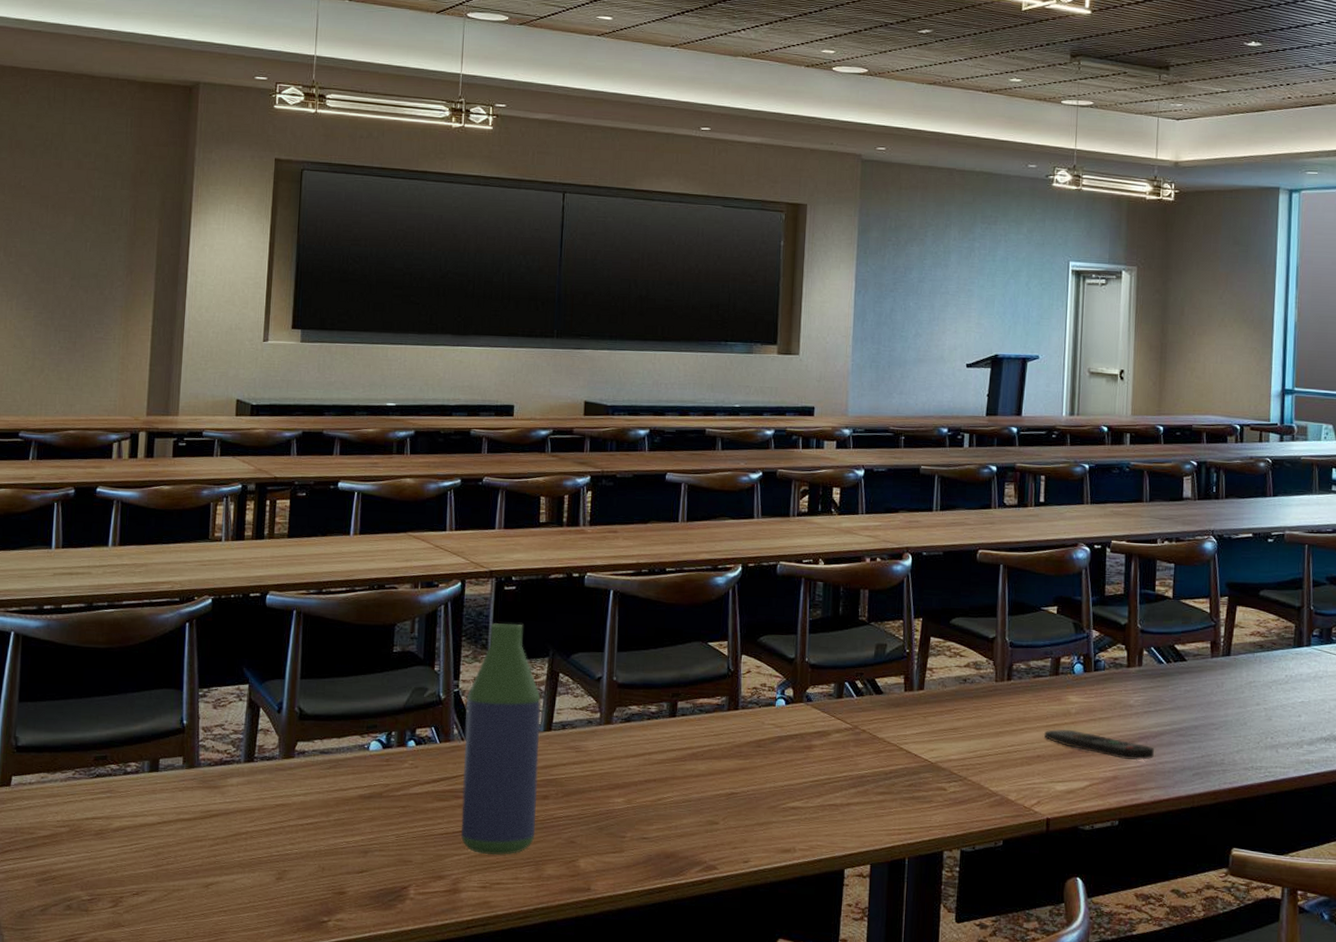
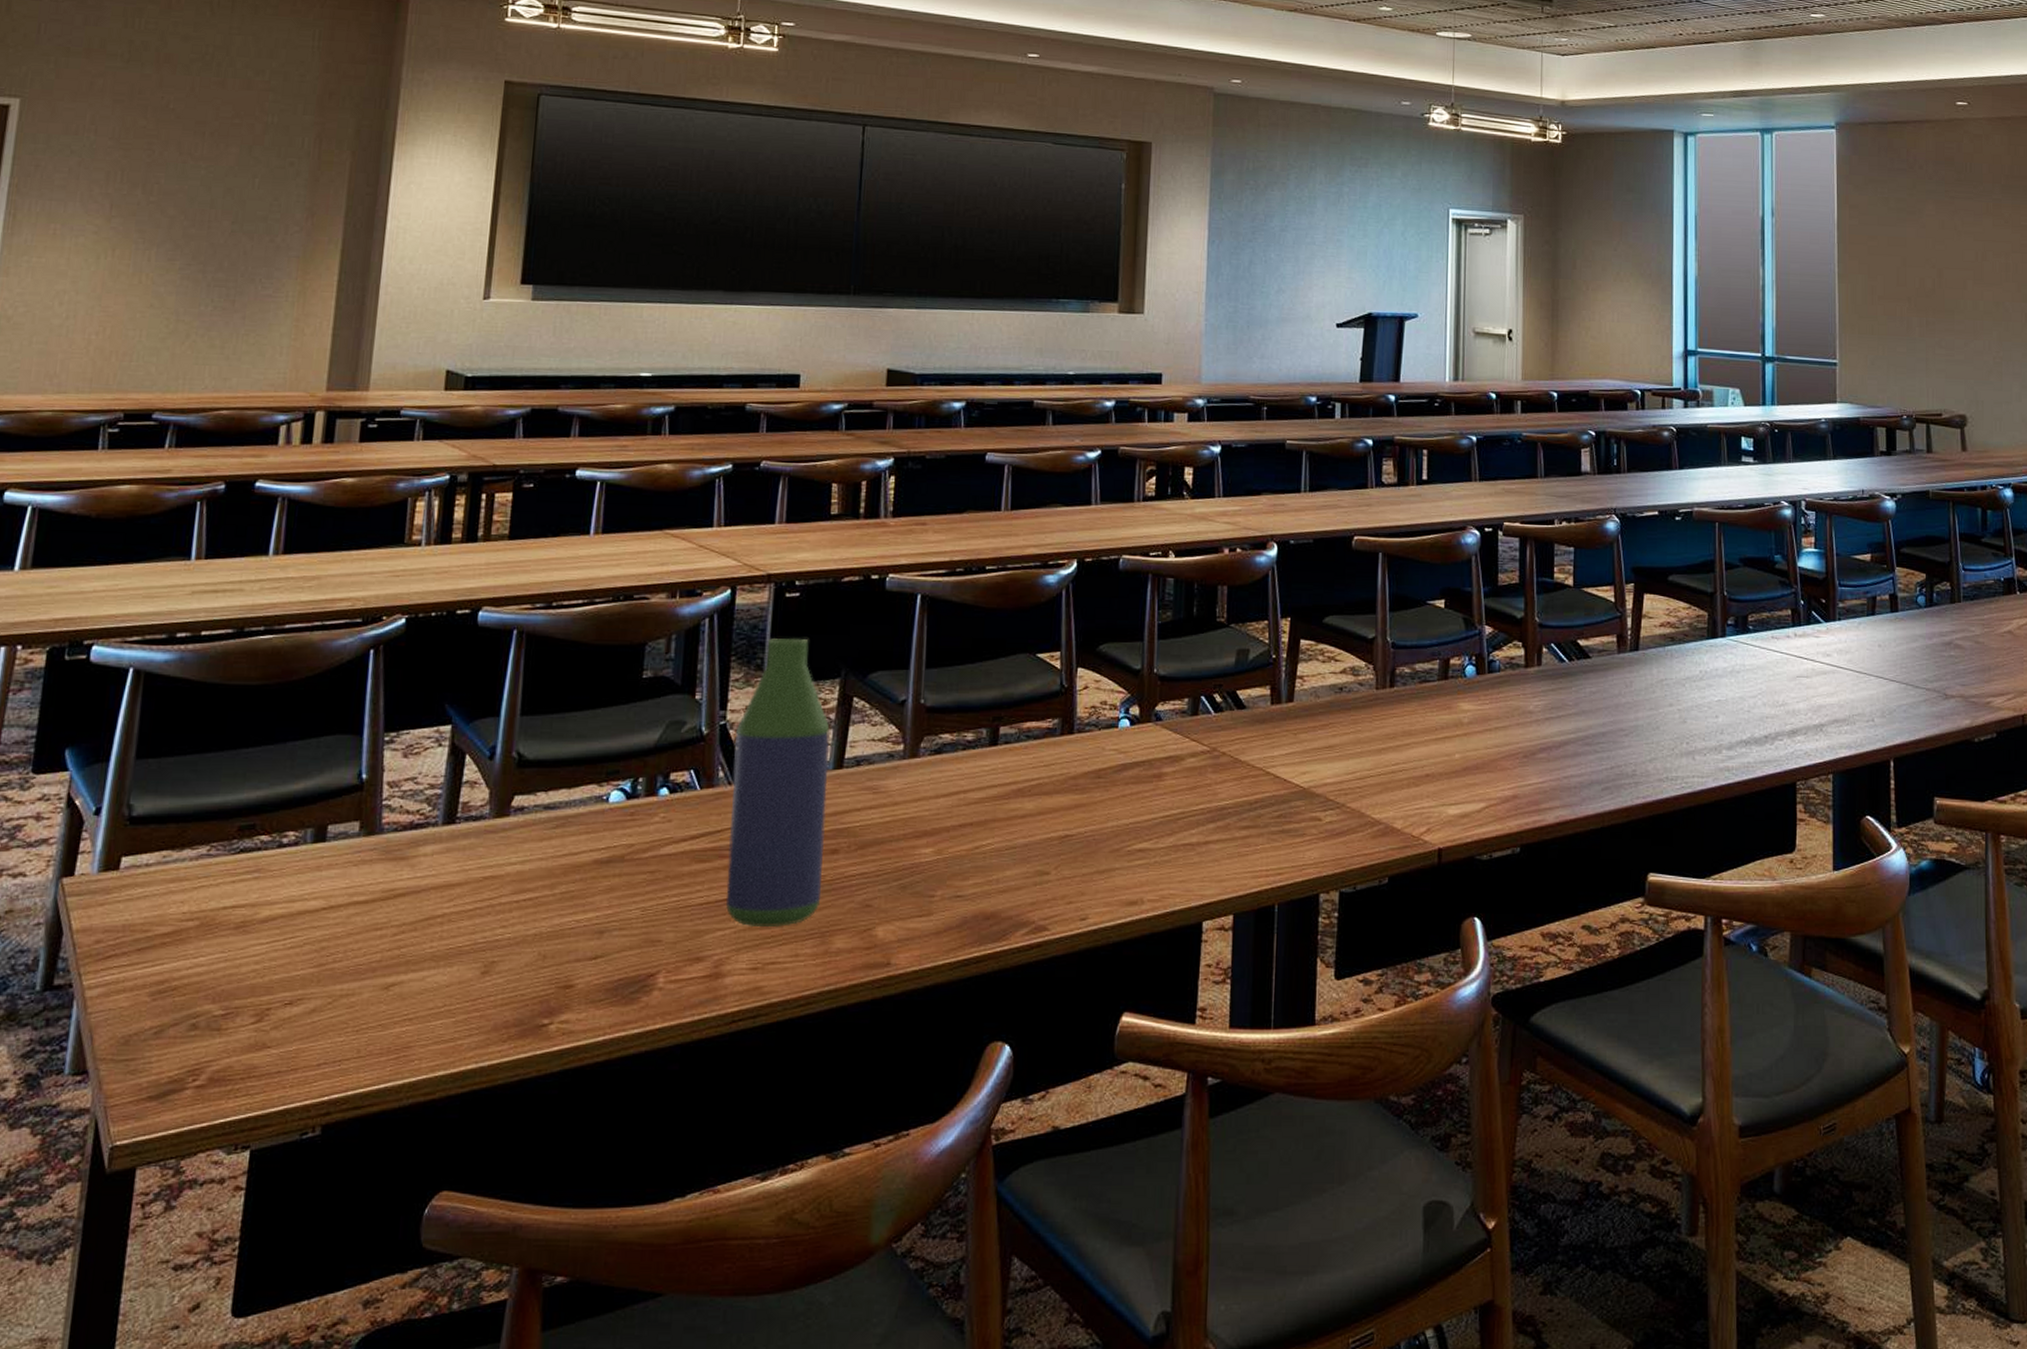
remote control: present [1043,729,1154,761] -> none [1432,743,1558,776]

